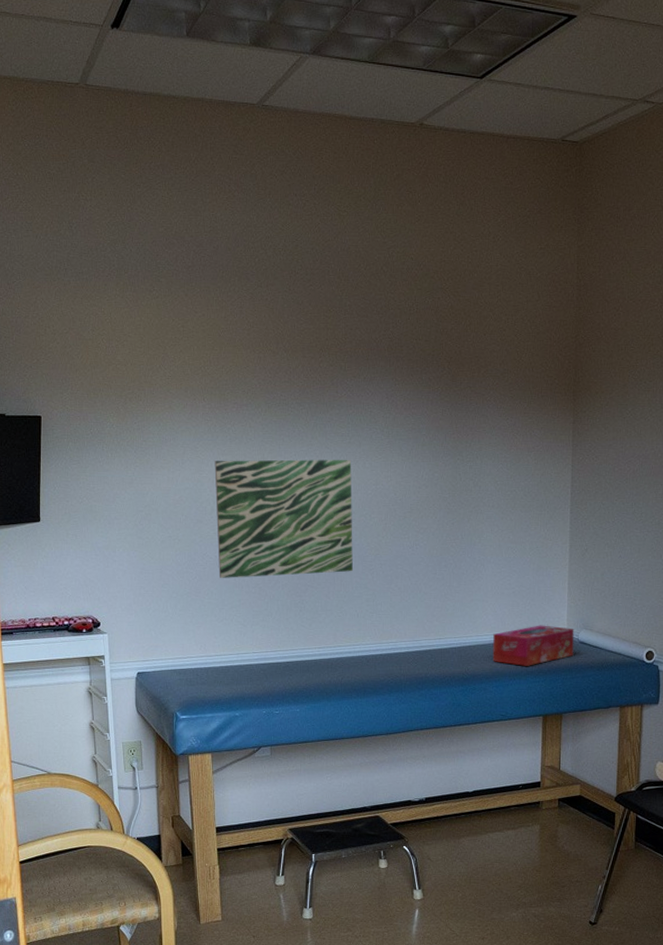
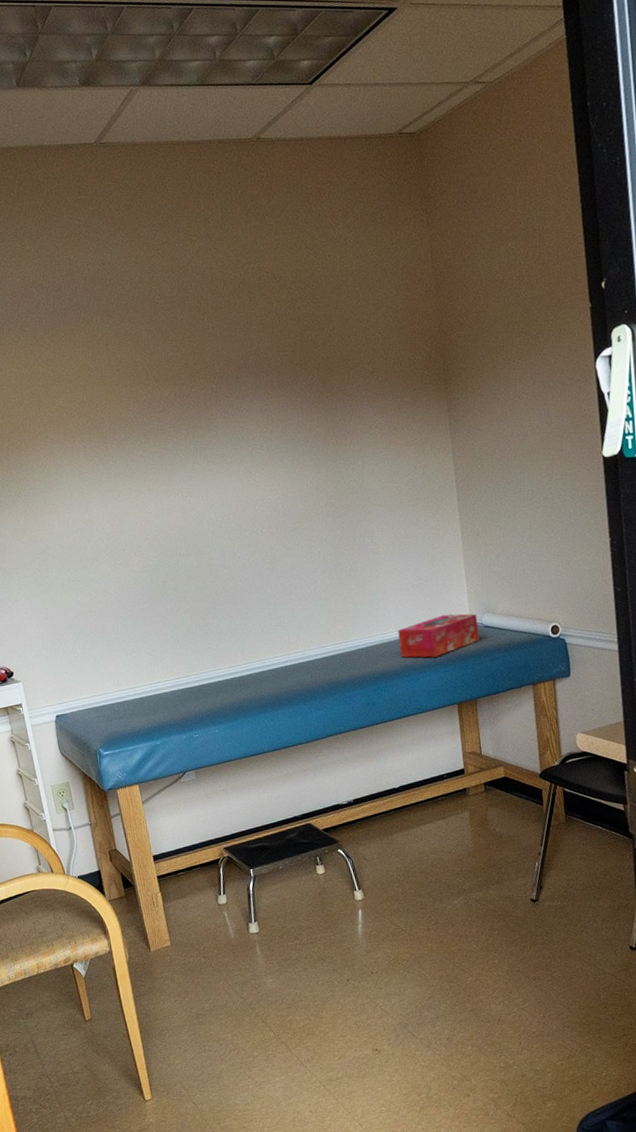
wall art: present [214,459,353,578] -> none [102,478,251,613]

